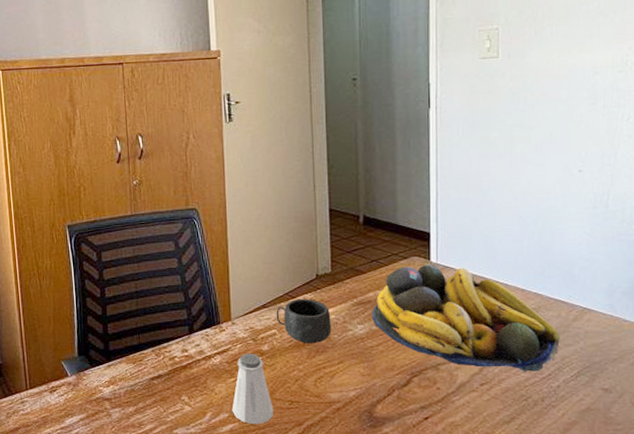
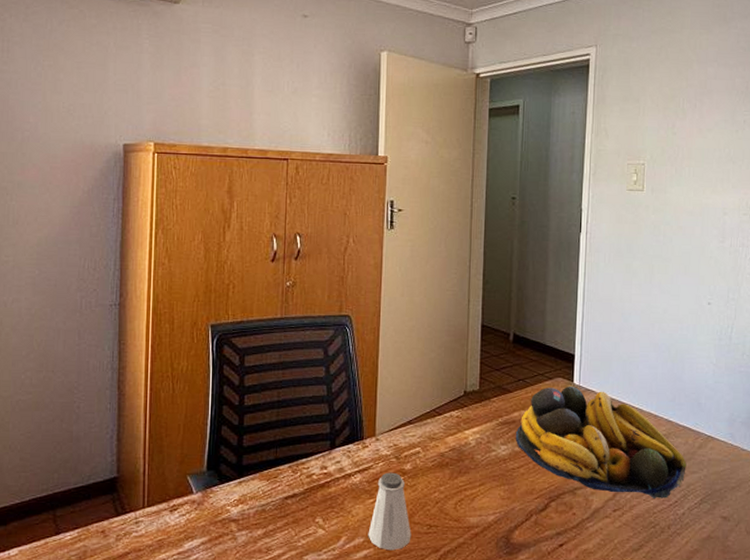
mug: present [276,298,331,344] -> none [421,415,476,464]

